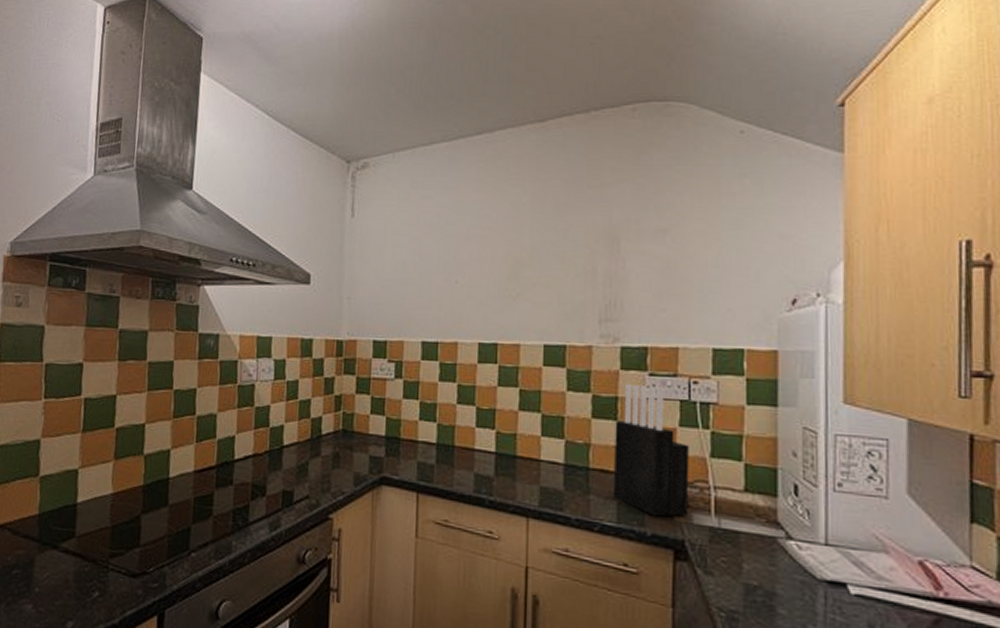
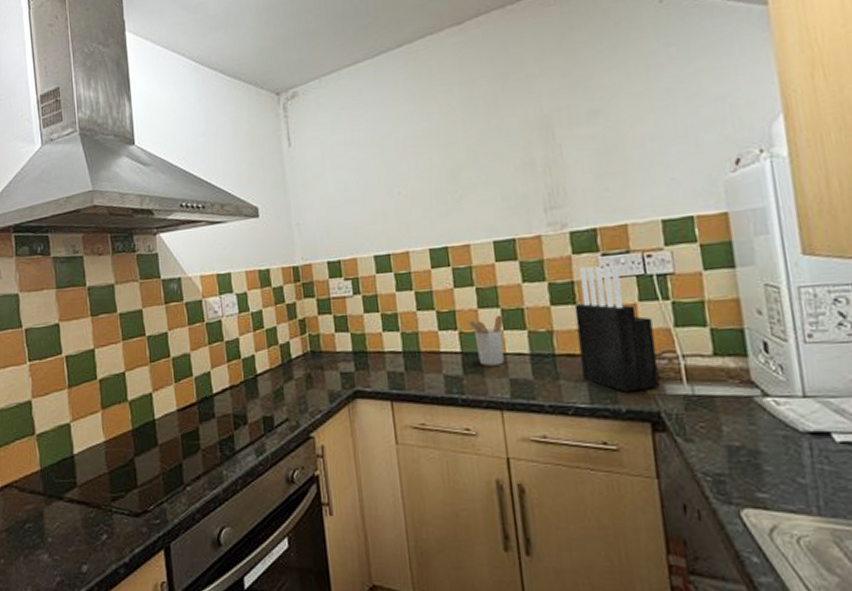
utensil holder: none [506,420,543,471] -> present [468,315,504,366]

